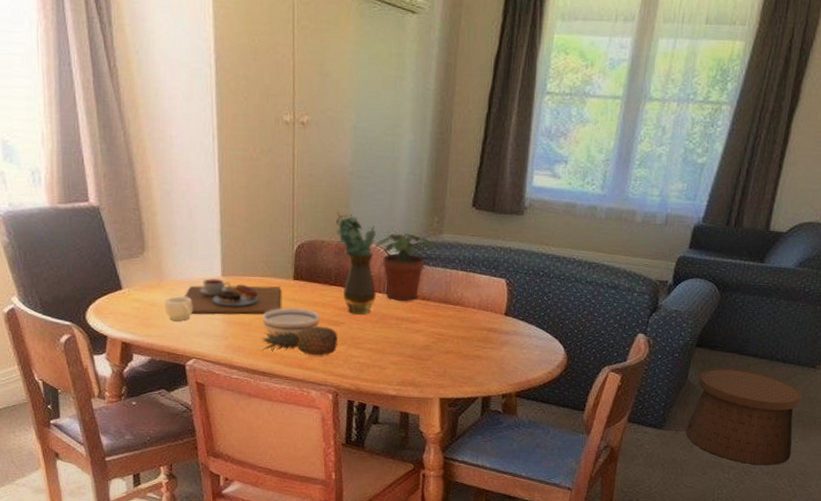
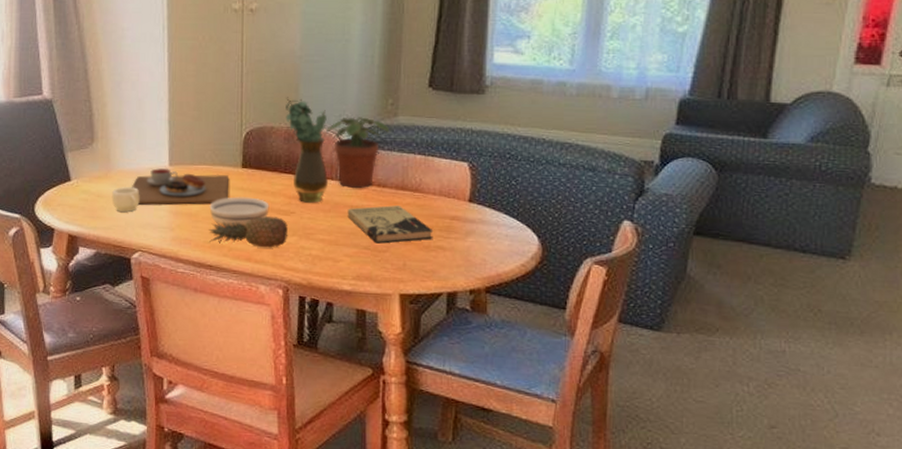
book: none [393,317,472,353] -> present [347,205,433,244]
basket: present [686,368,802,465] -> none [690,259,832,376]

